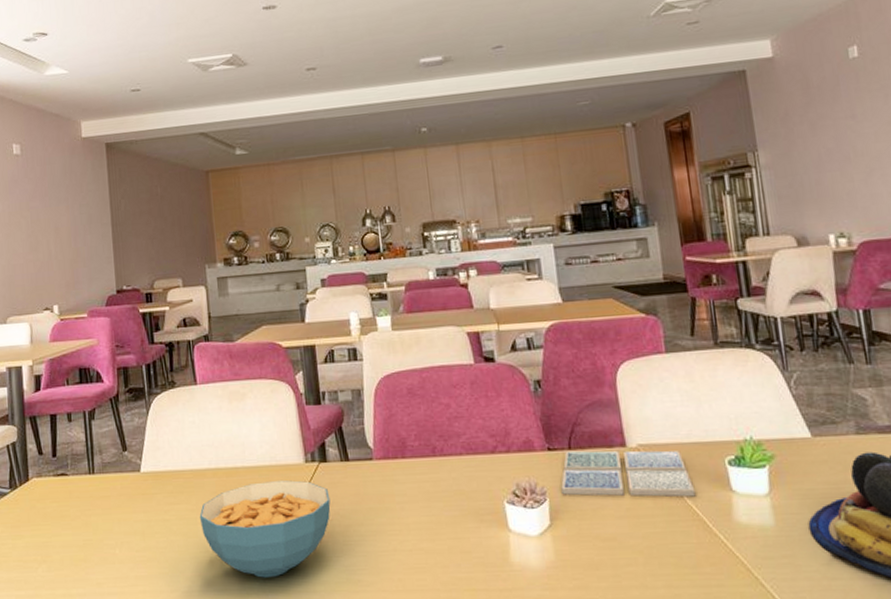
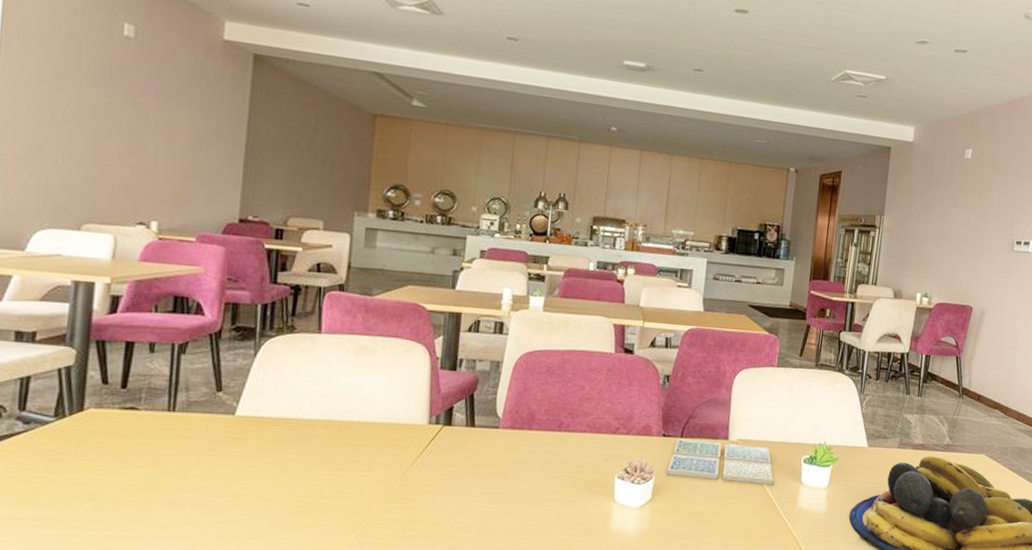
cereal bowl: present [199,479,331,578] -> none [298,438,448,530]

